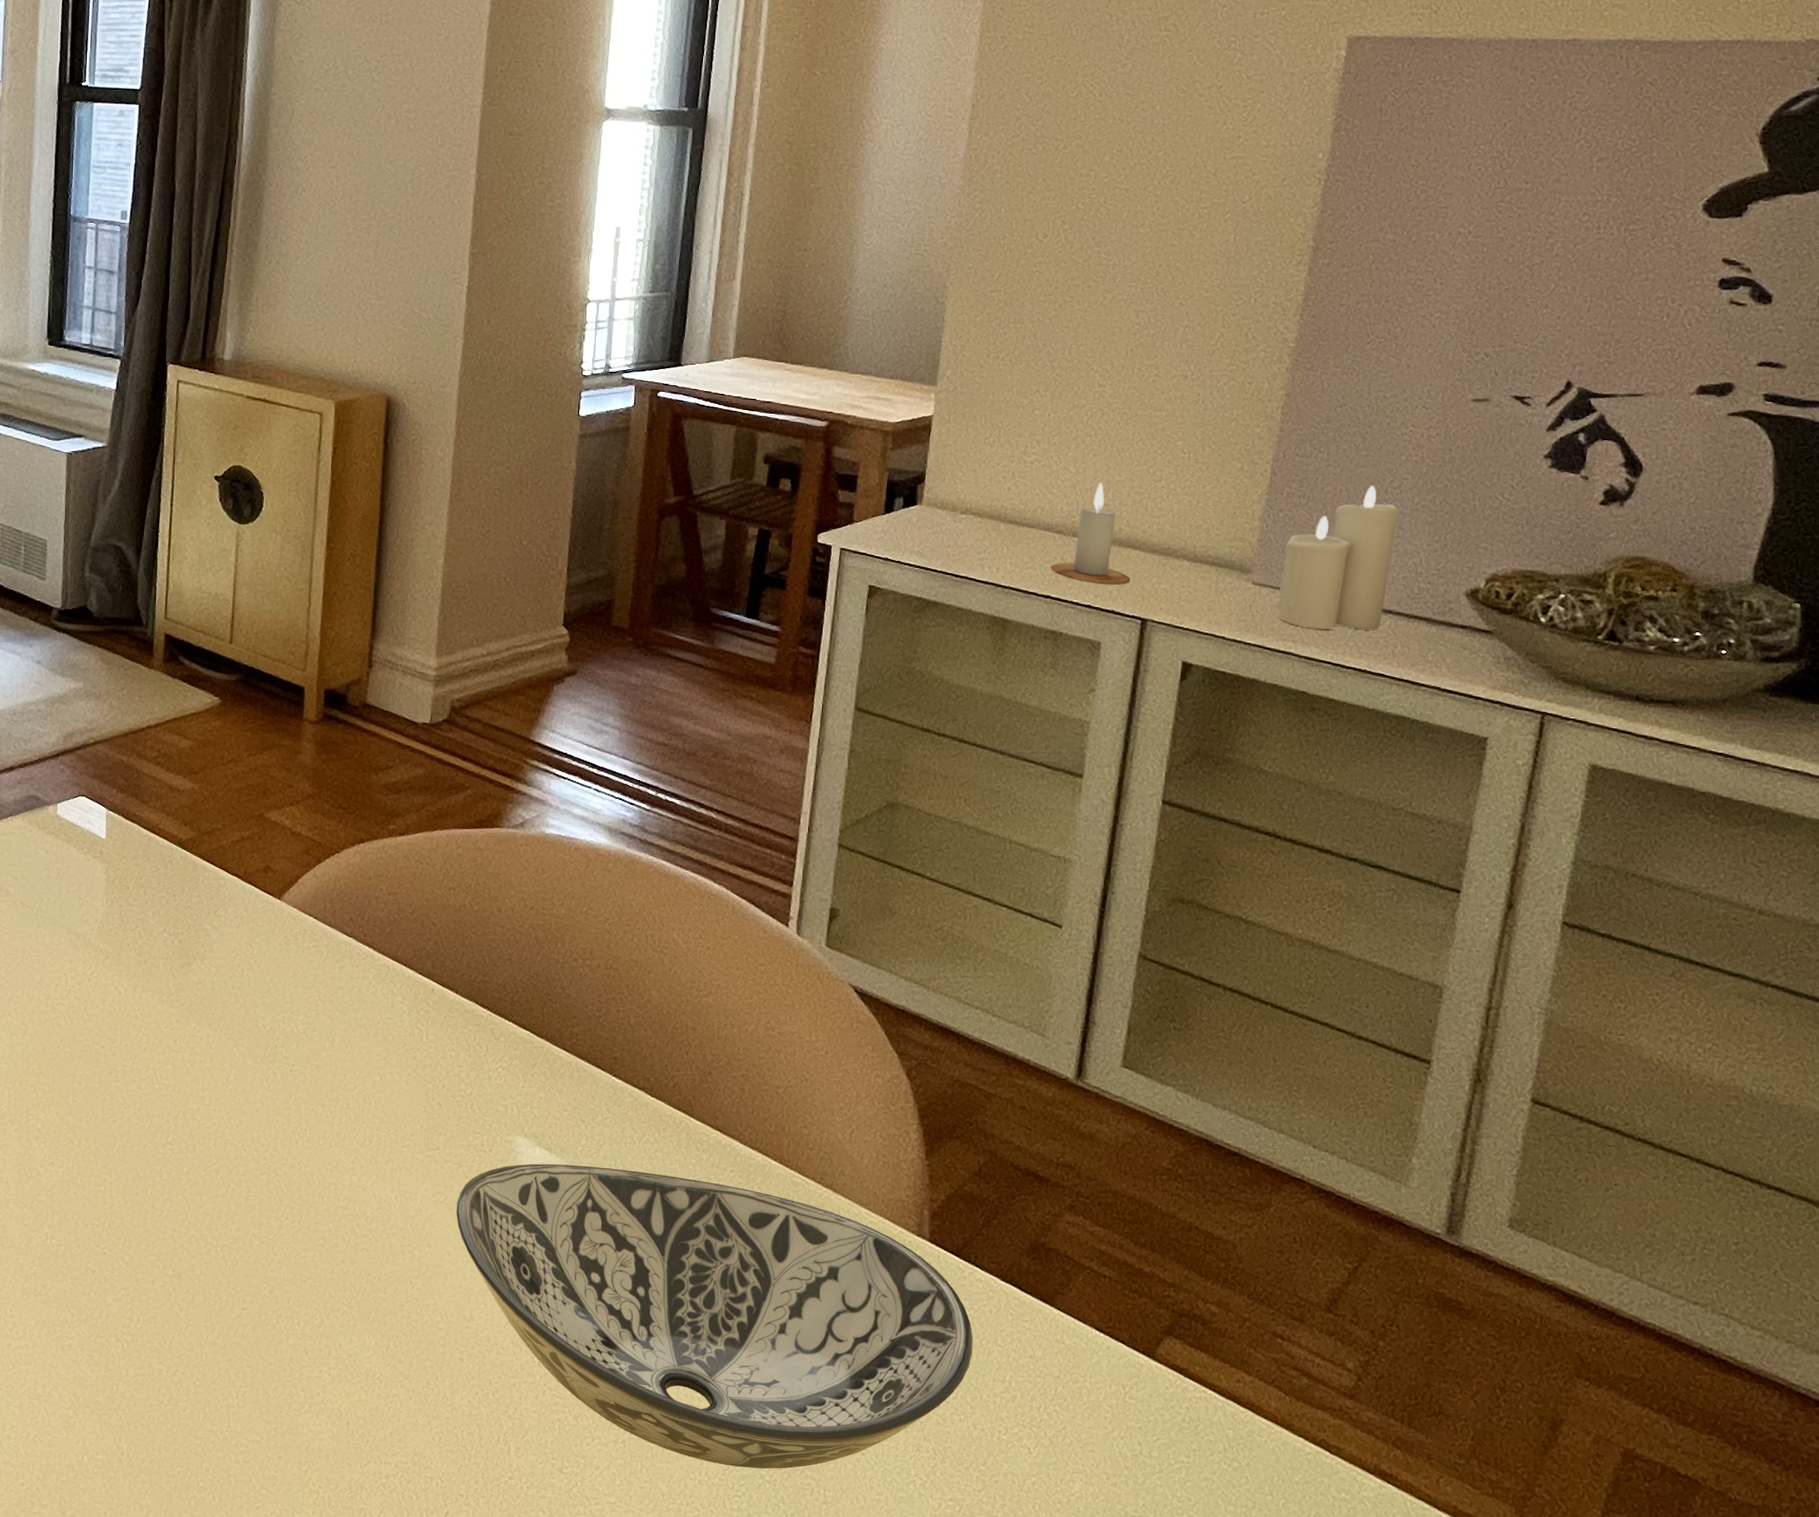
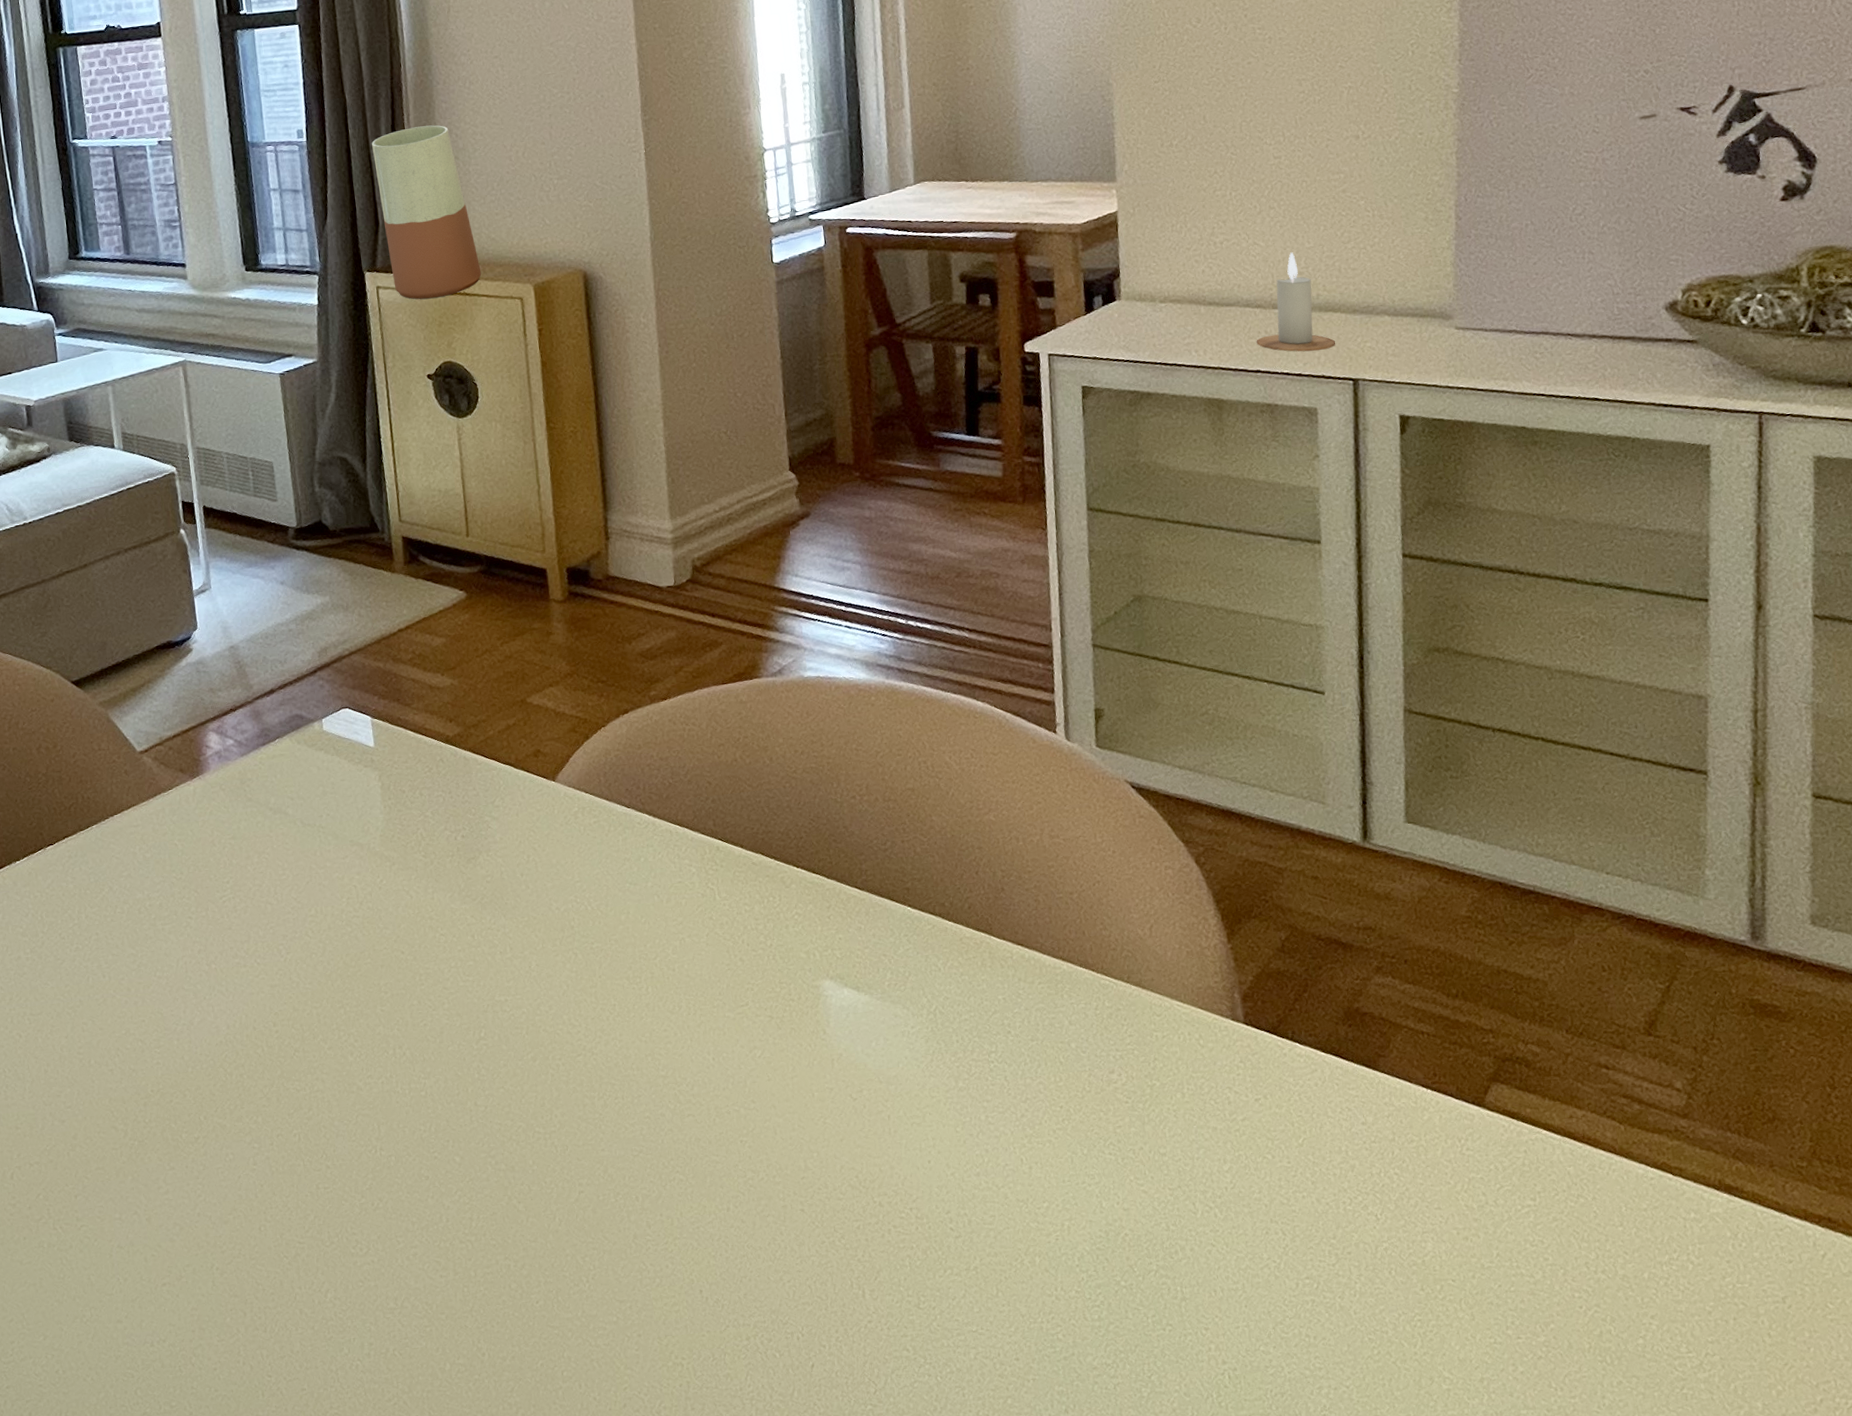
vase: none [194,225,285,401] -> present [371,125,482,300]
decorative bowl: present [455,1163,973,1469] -> none [774,996,1306,1277]
candle: present [1277,485,1400,630] -> none [1482,215,1588,364]

